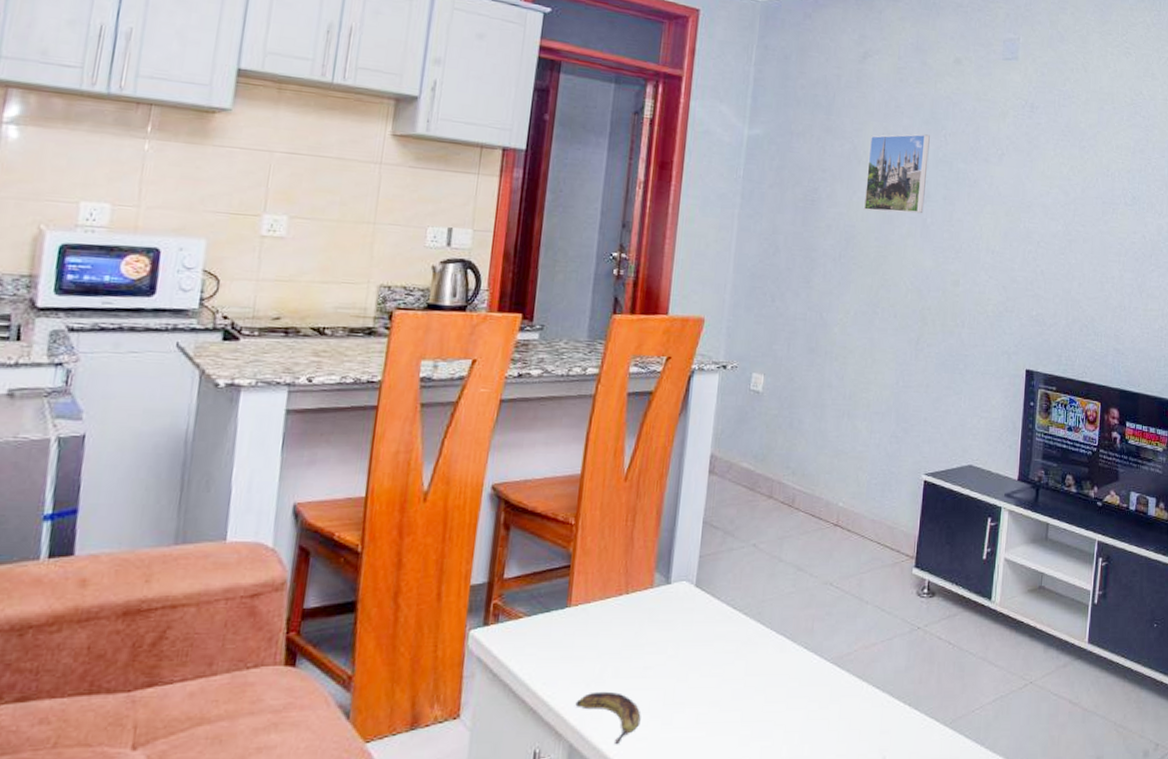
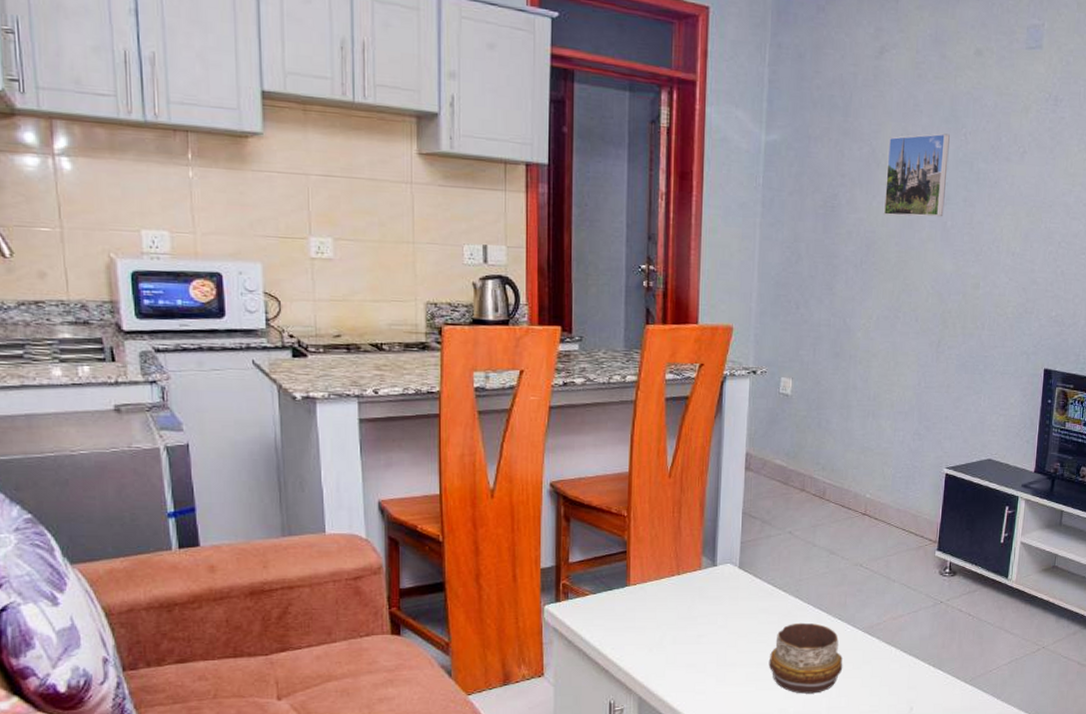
banana: present [575,691,641,744] -> none [641,655,698,696]
decorative bowl: none [722,652,808,740] -> present [768,622,843,694]

